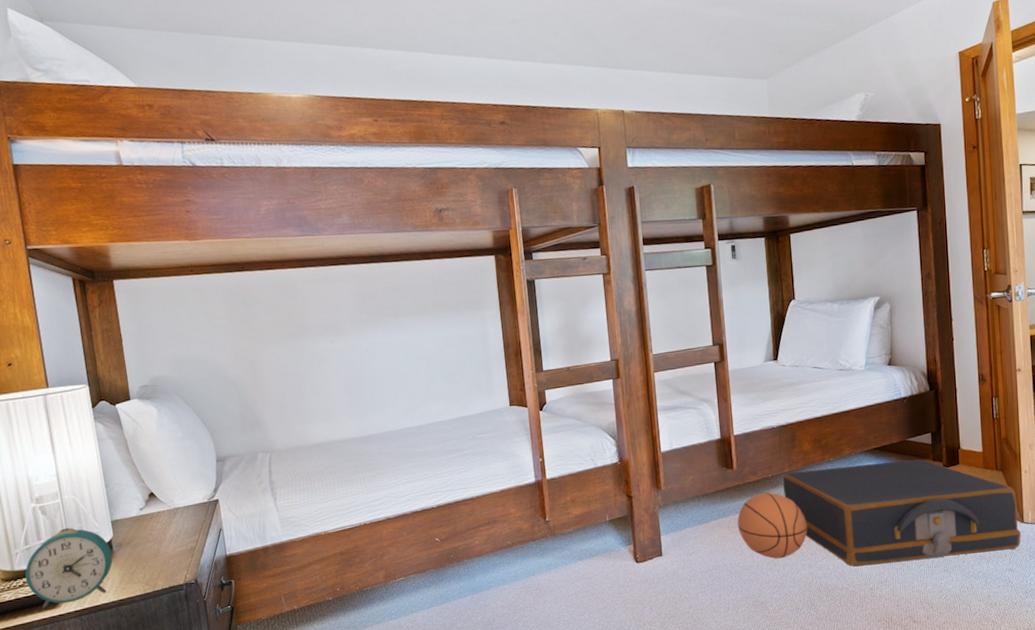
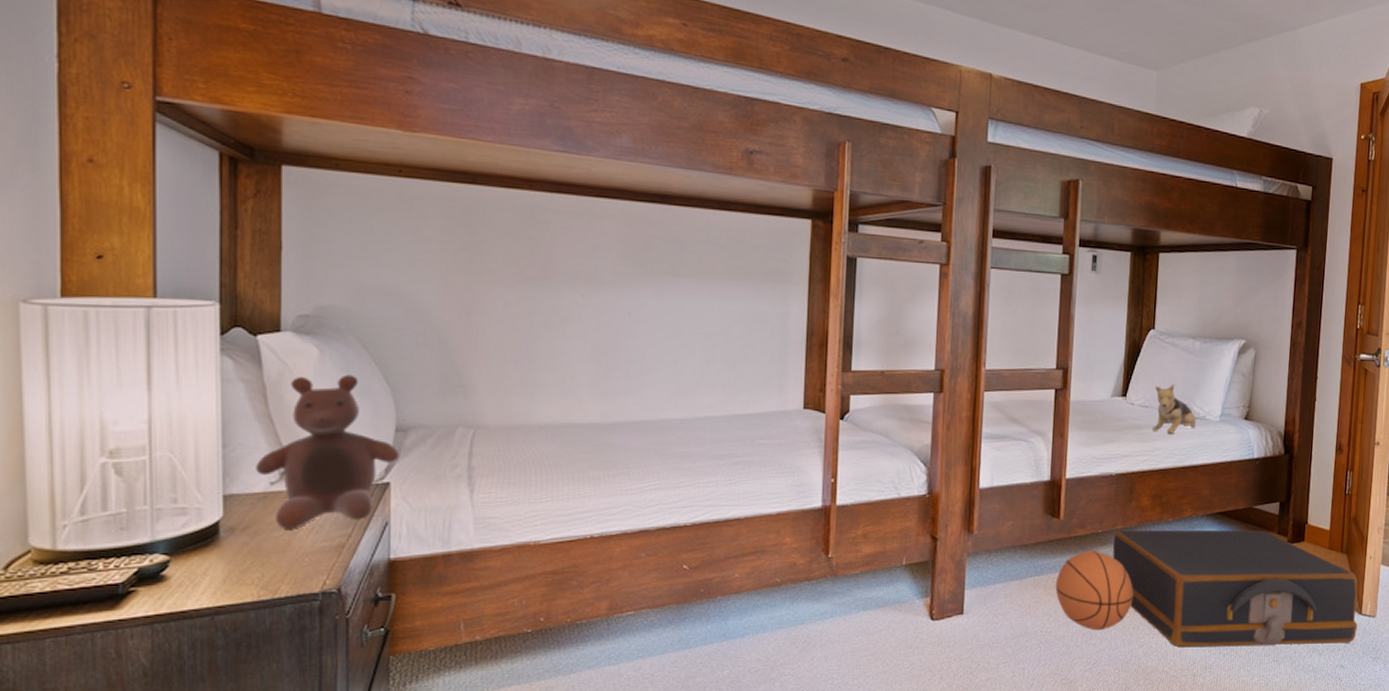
alarm clock: present [25,527,113,609] -> none [74,497,217,609]
stuffed bear: none [129,424,222,541] -> present [256,374,400,529]
plush toy: none [802,343,844,387] -> present [1151,384,1197,434]

